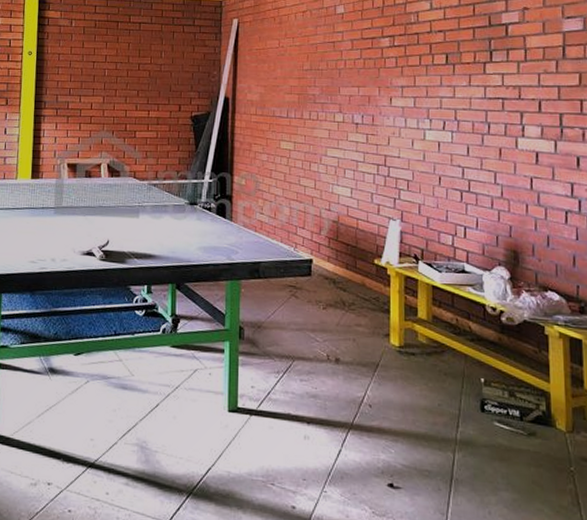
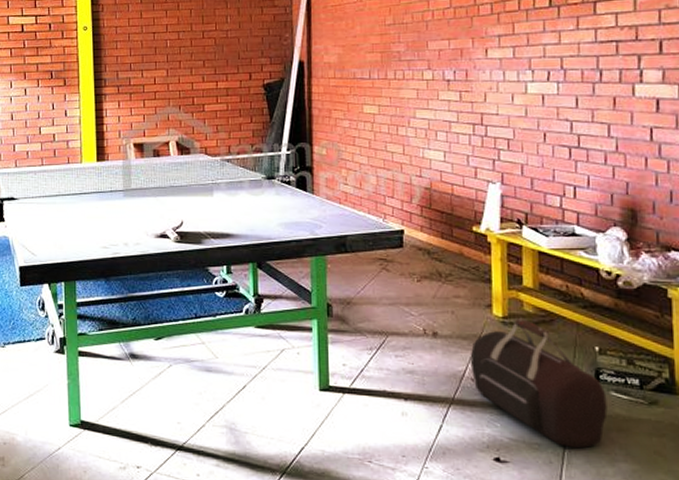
duffel bag: none [368,348,491,477] -> present [470,319,608,449]

